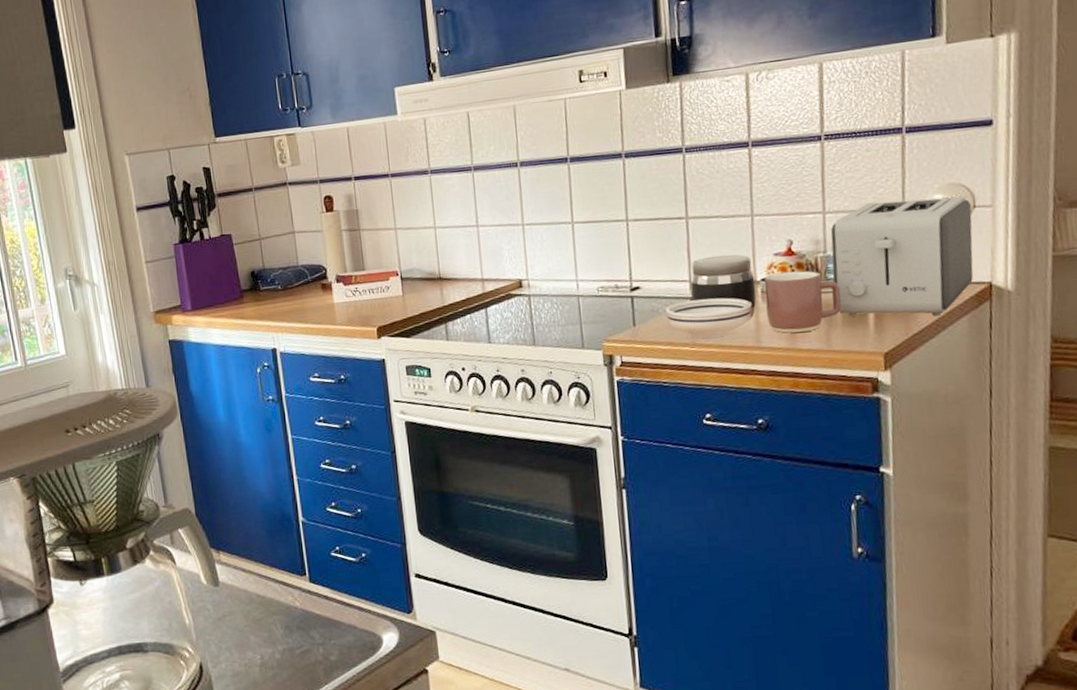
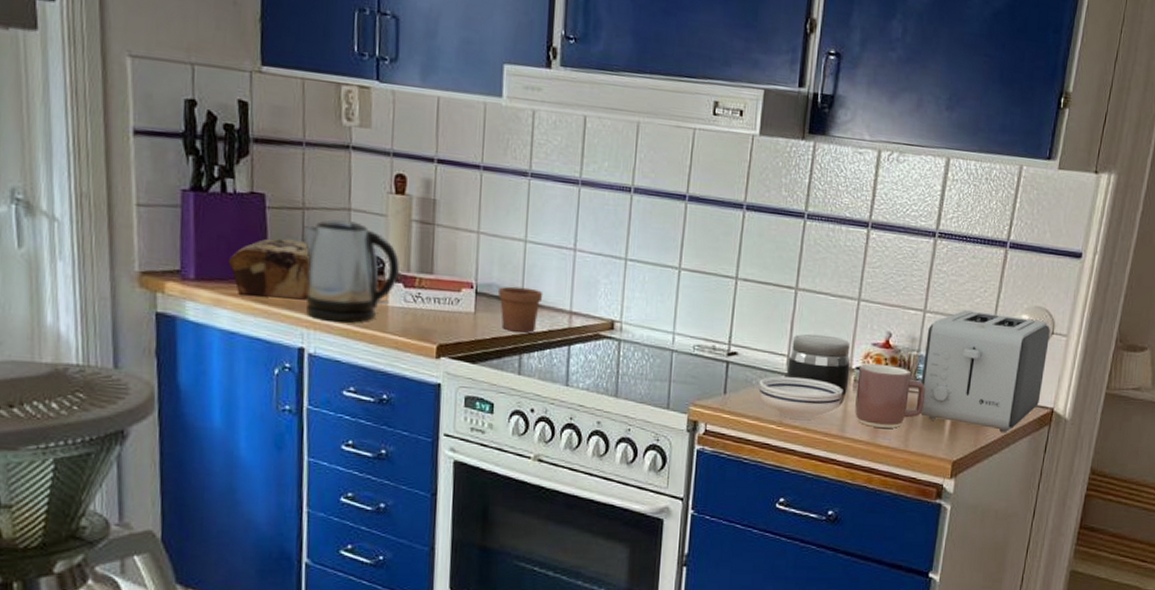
bread loaf: none [212,264,274,315] -> present [227,238,311,300]
kettle: none [261,241,339,323] -> present [302,219,399,322]
flower pot: none [418,266,457,306] -> present [497,286,543,333]

